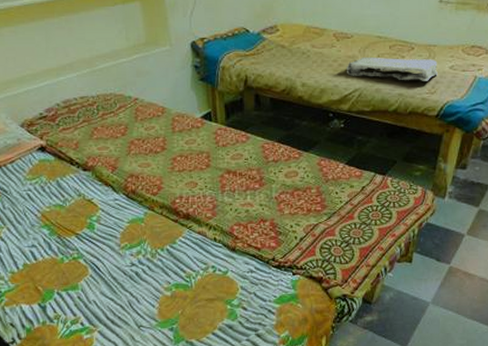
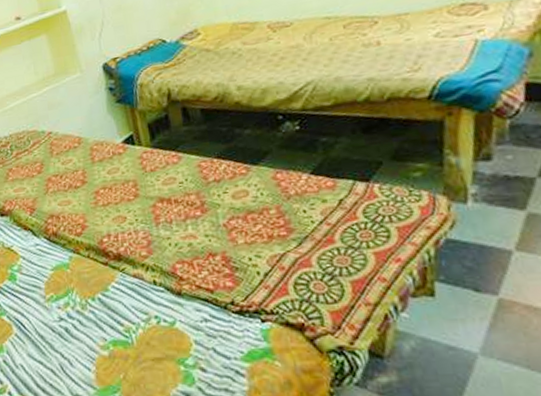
stone plaque: present [346,56,438,81] -> none [290,30,418,68]

